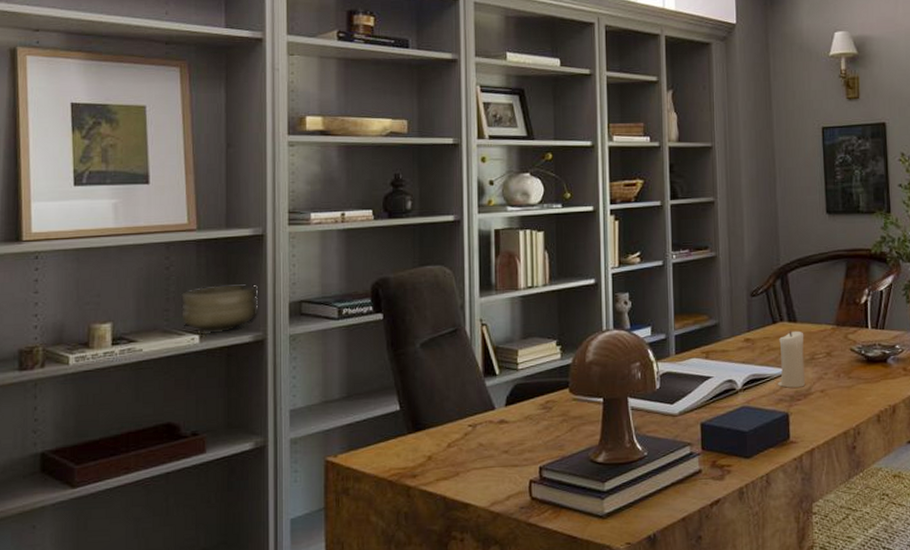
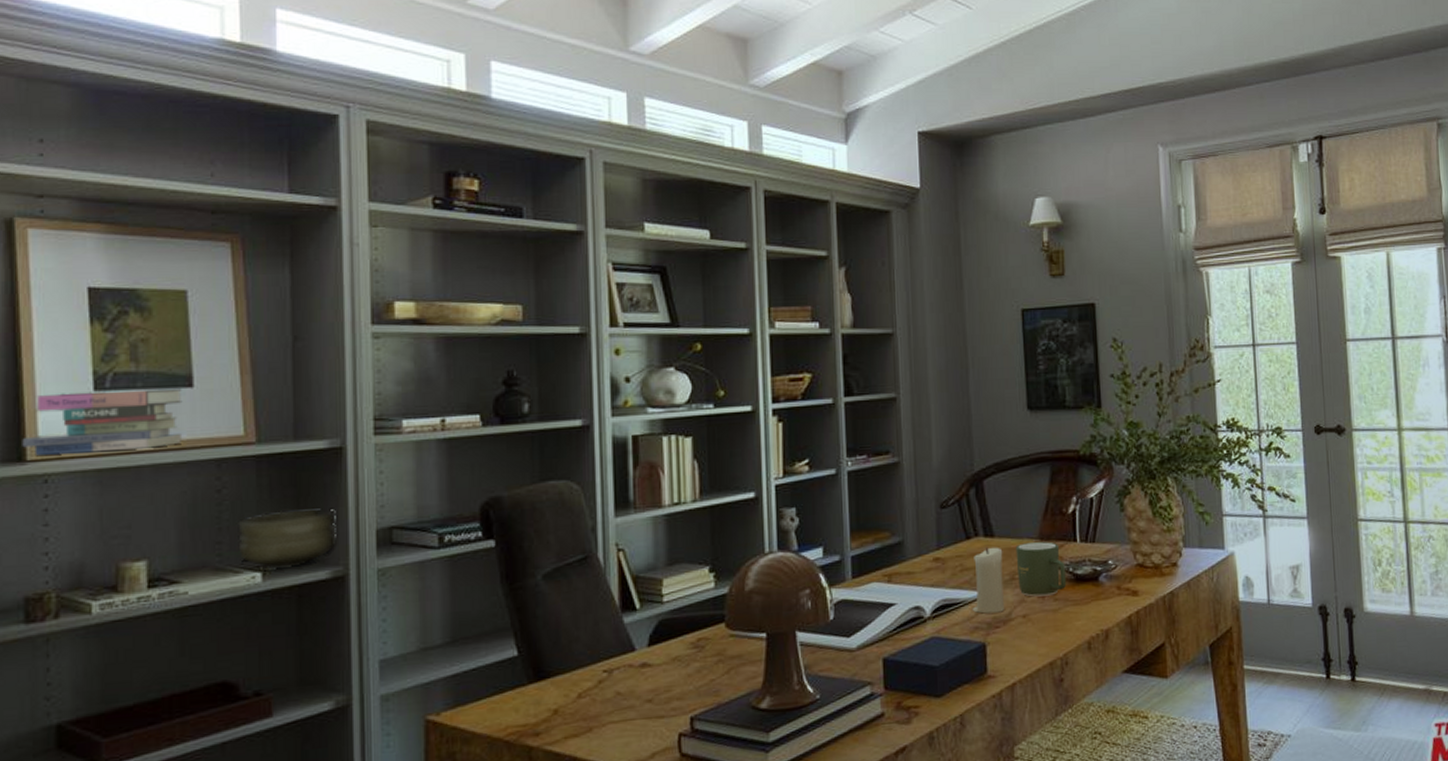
books: none [19,185,141,237] -> present [22,388,183,455]
mug: none [815,327,859,375] -> present [1015,542,1067,597]

